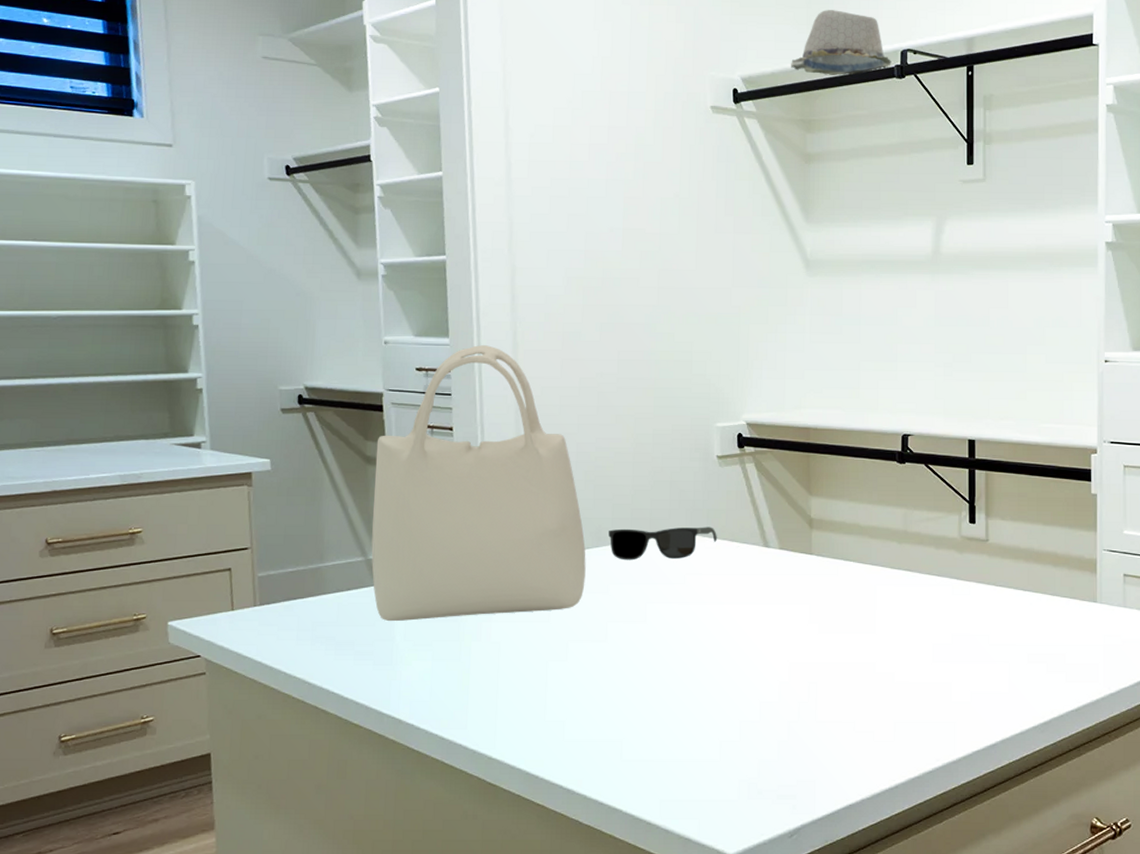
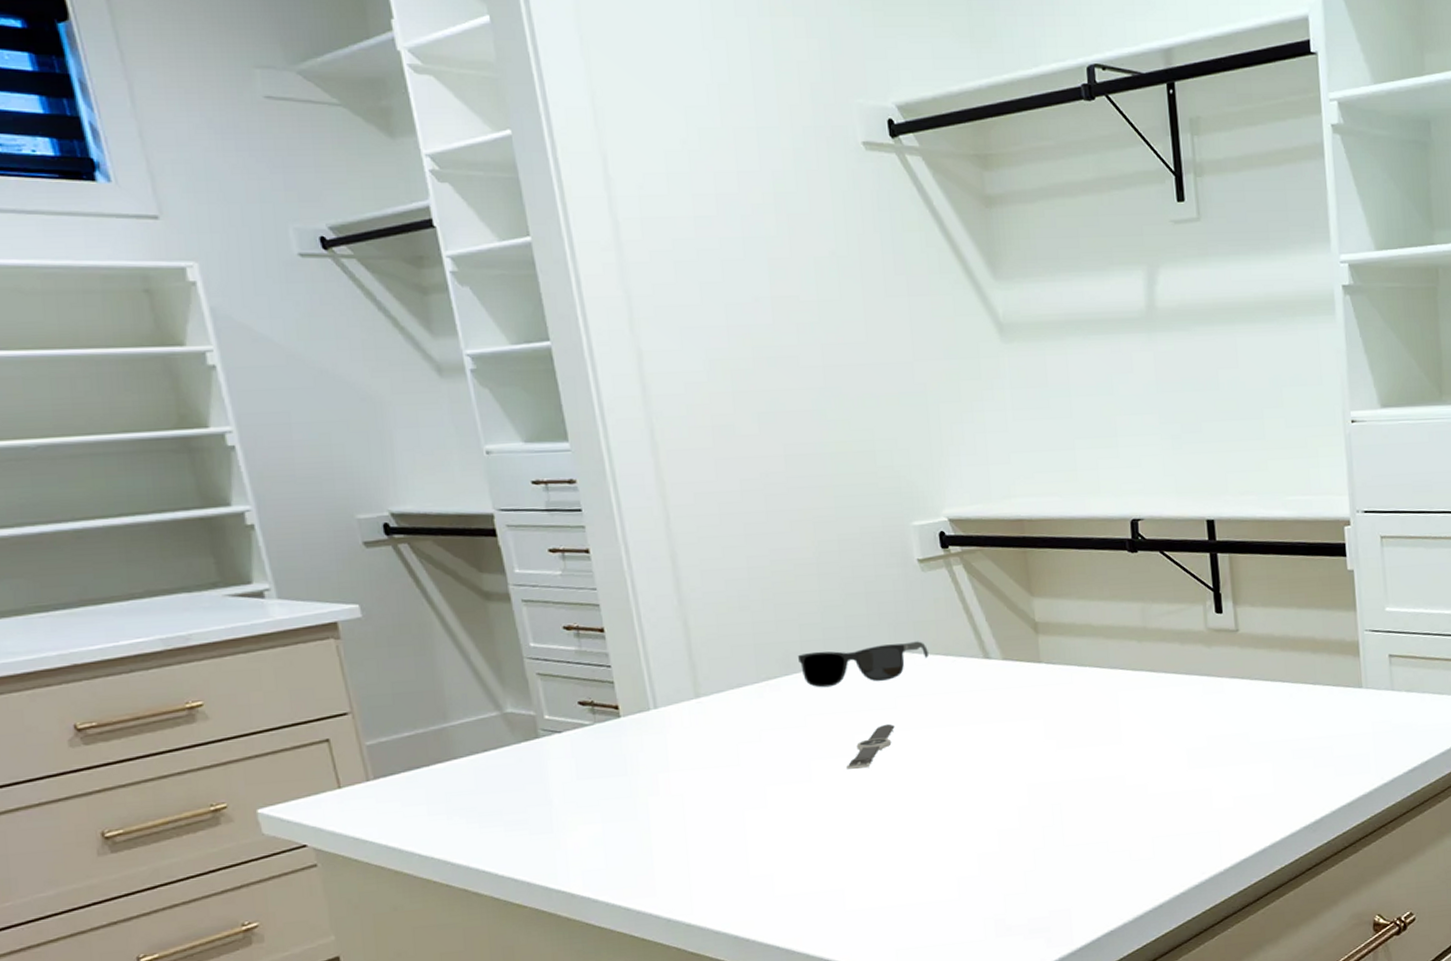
handbag: present [371,345,586,622] -> none [494,448,778,784]
wristwatch: none [637,597,682,635] -> present [847,723,895,770]
hat: present [791,10,891,76] -> none [955,18,1077,100]

